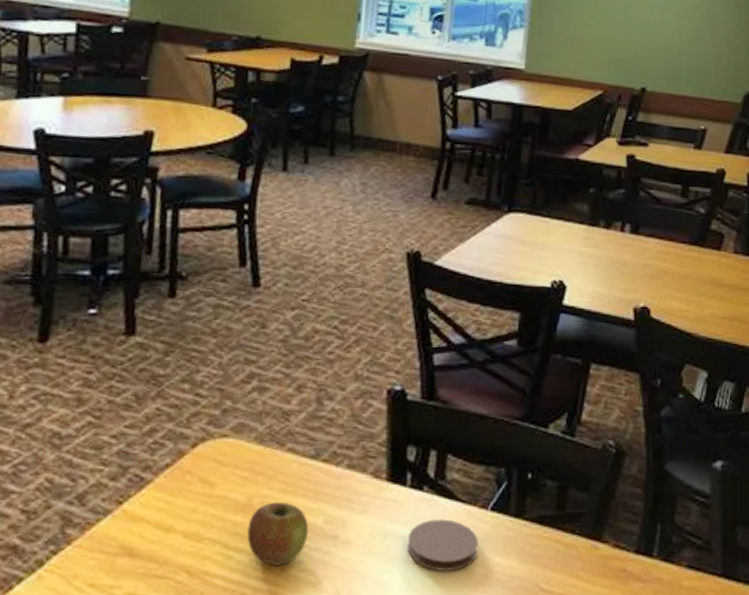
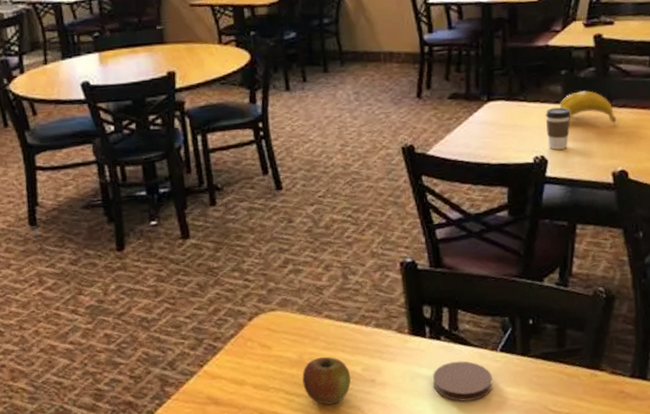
coffee cup: none [568,228,596,276] -> present [545,107,571,150]
banana: none [585,213,643,254] -> present [560,90,617,124]

